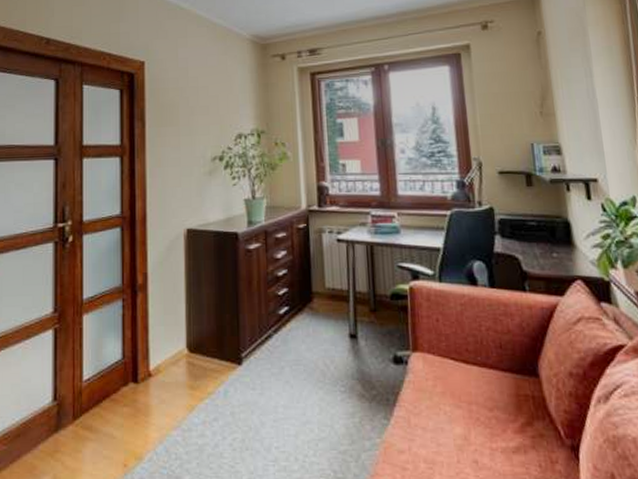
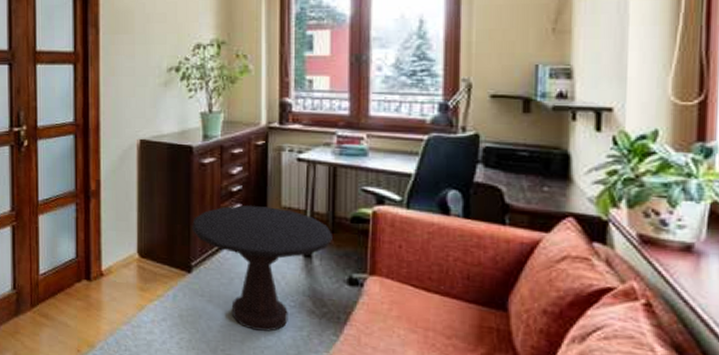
side table: none [241,289,375,421] -> present [192,205,332,332]

